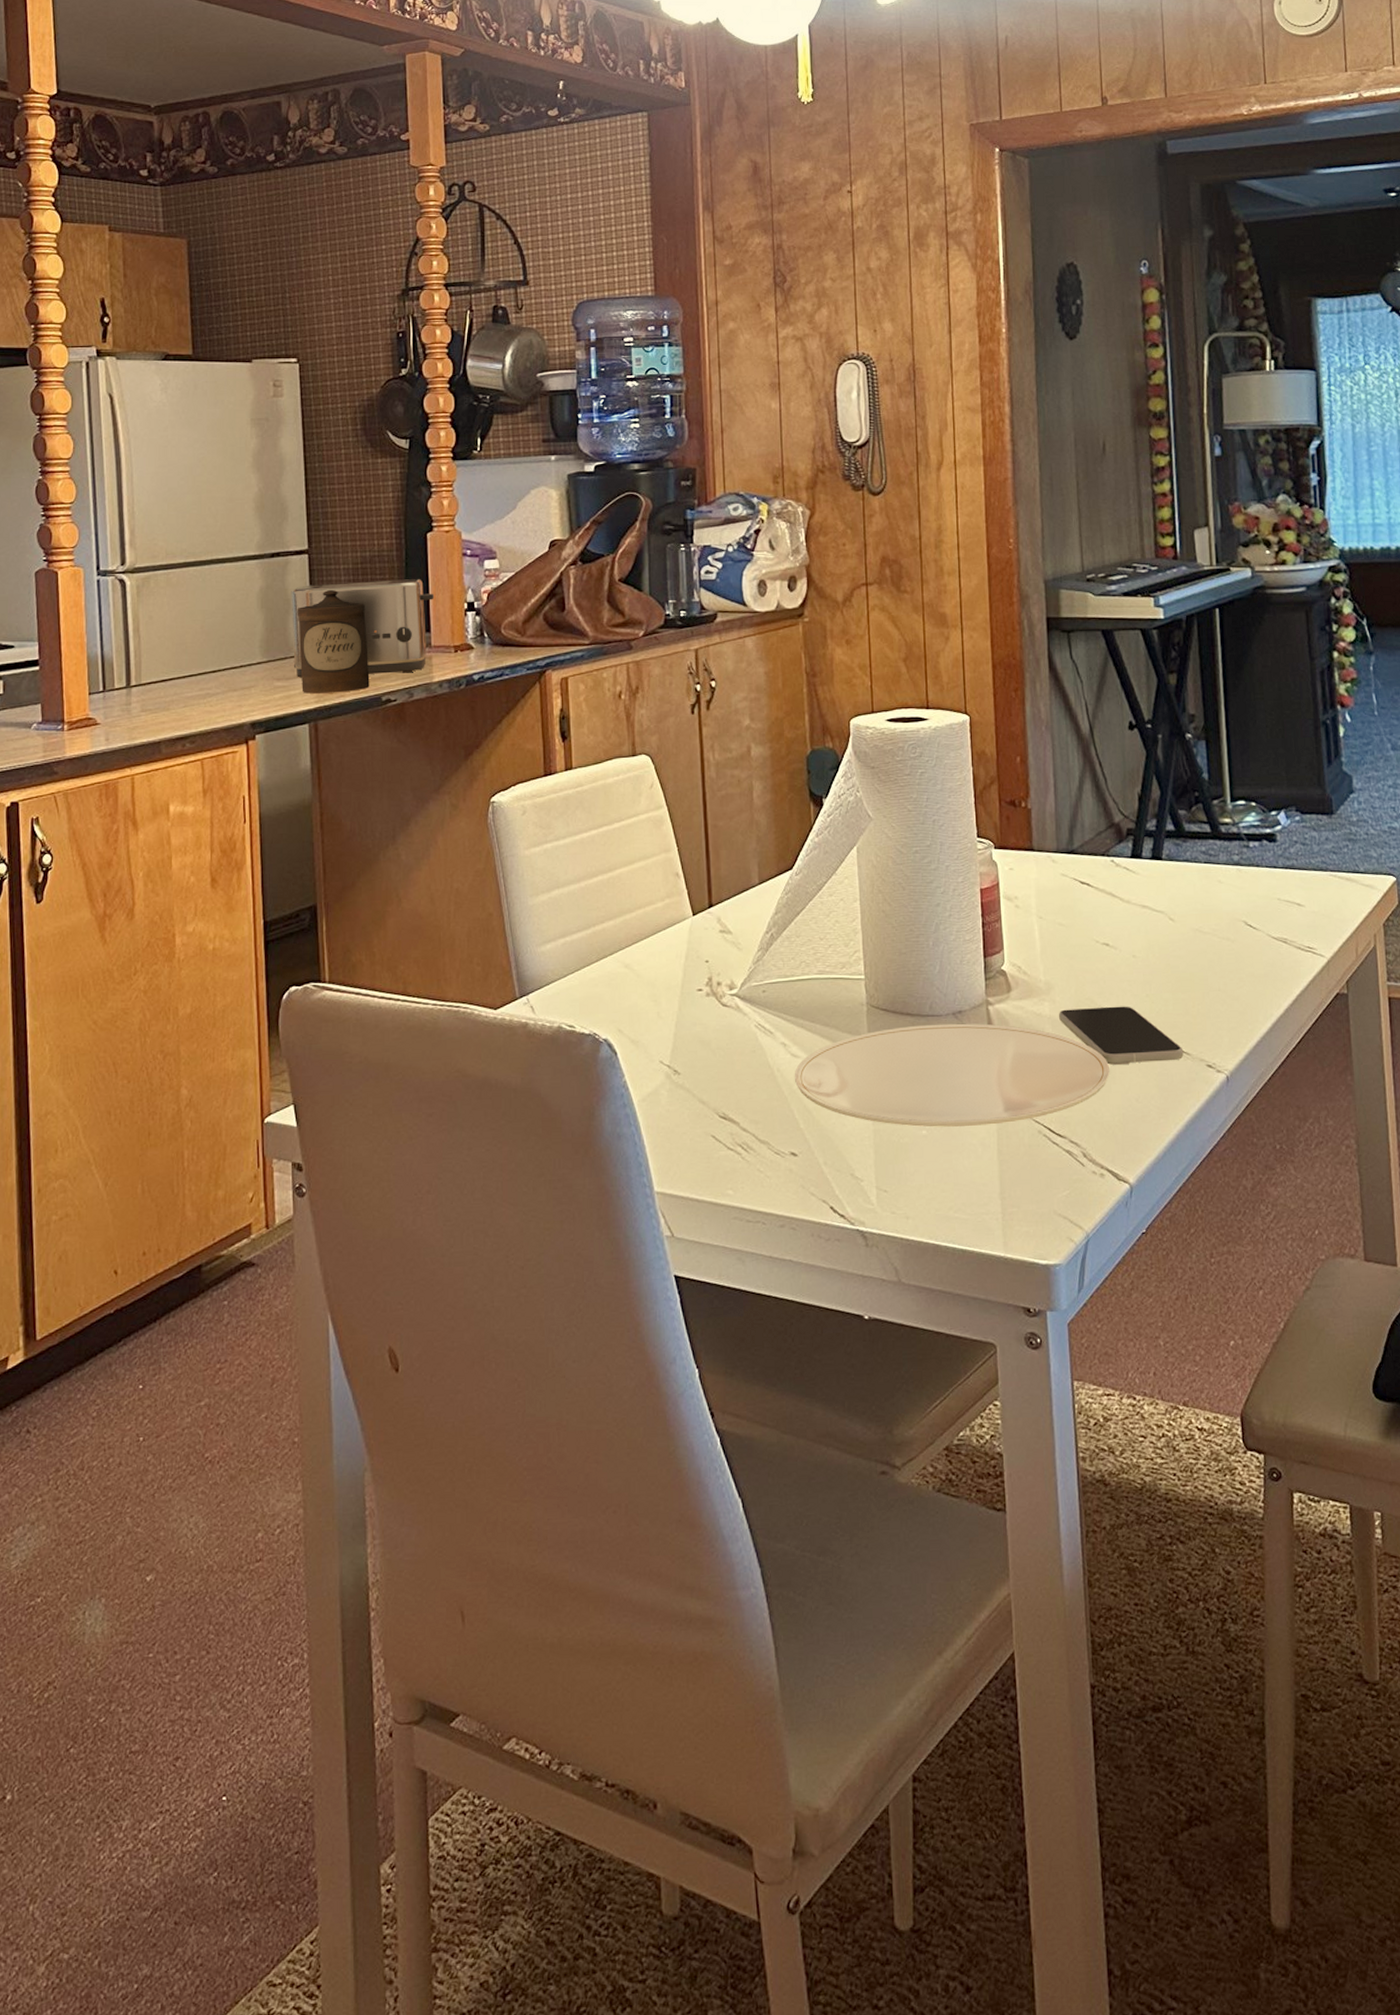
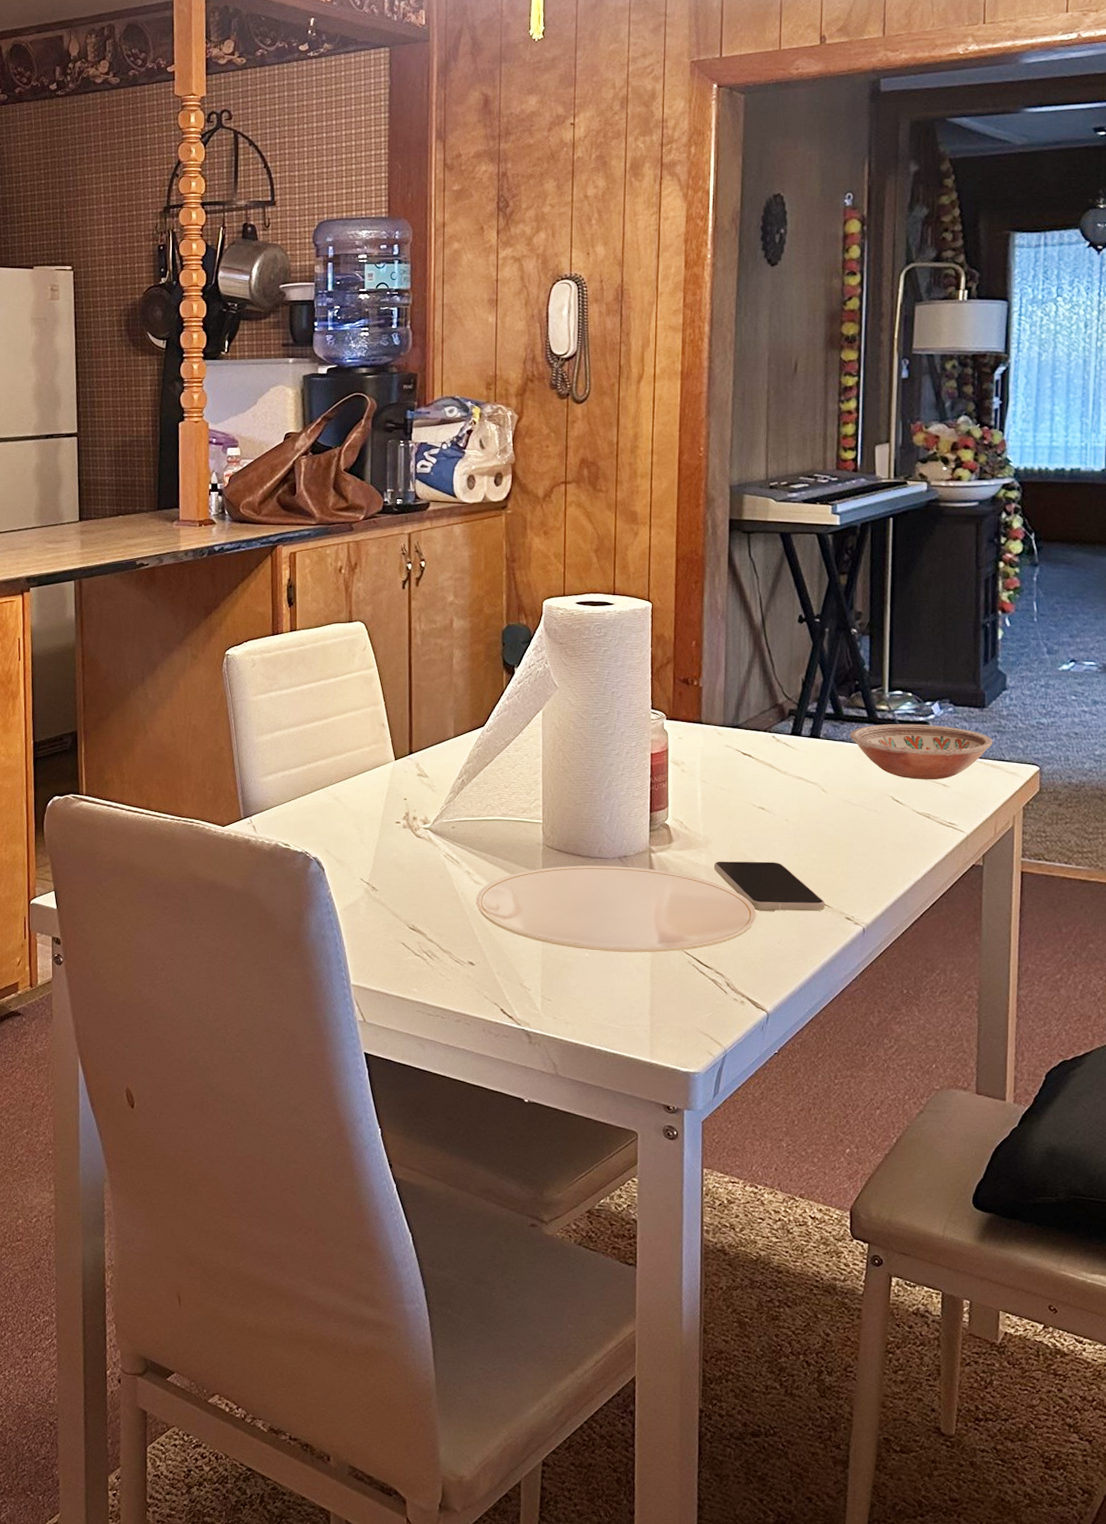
toaster: present [291,579,435,678] -> none [61,461,184,542]
canister: present [297,589,370,694] -> none [66,468,126,556]
bowl: none [1194,836,1345,900] -> present [850,723,993,780]

